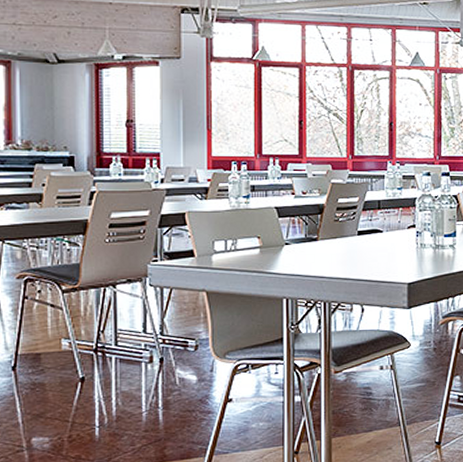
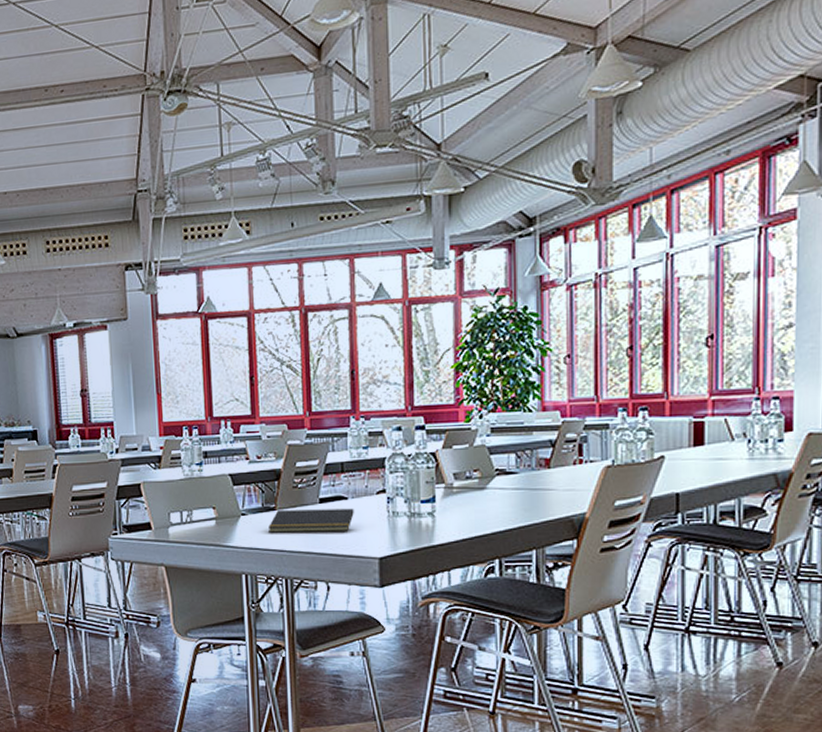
notepad: none [310,240,388,261] -> present [268,508,354,533]

